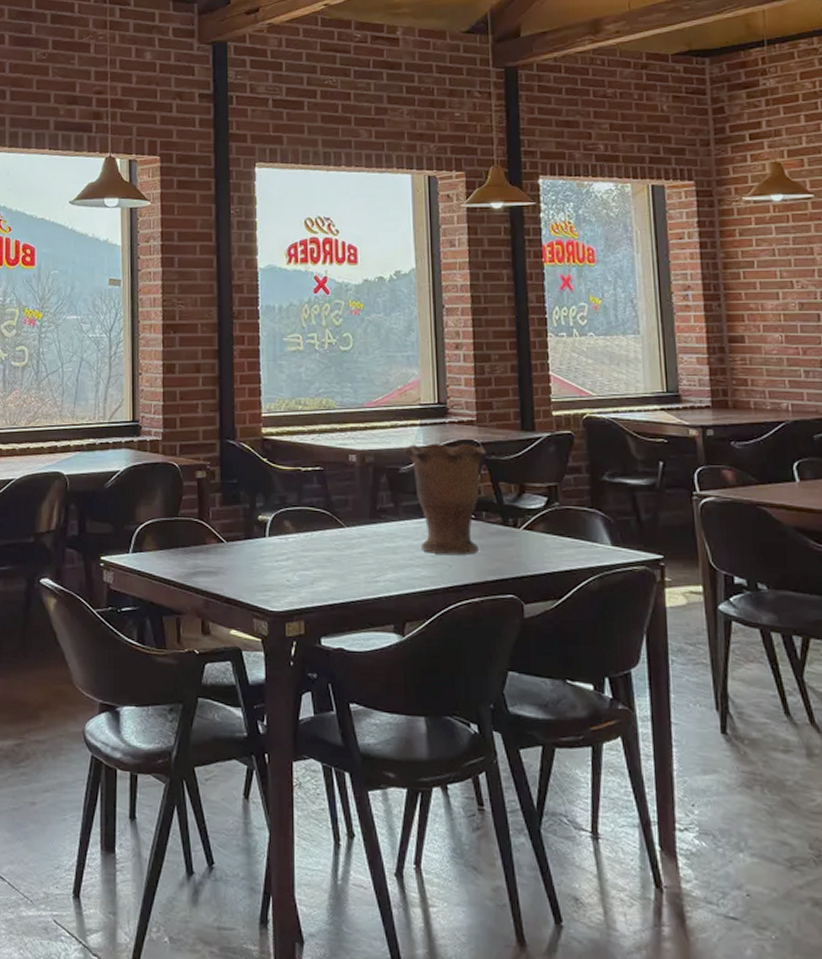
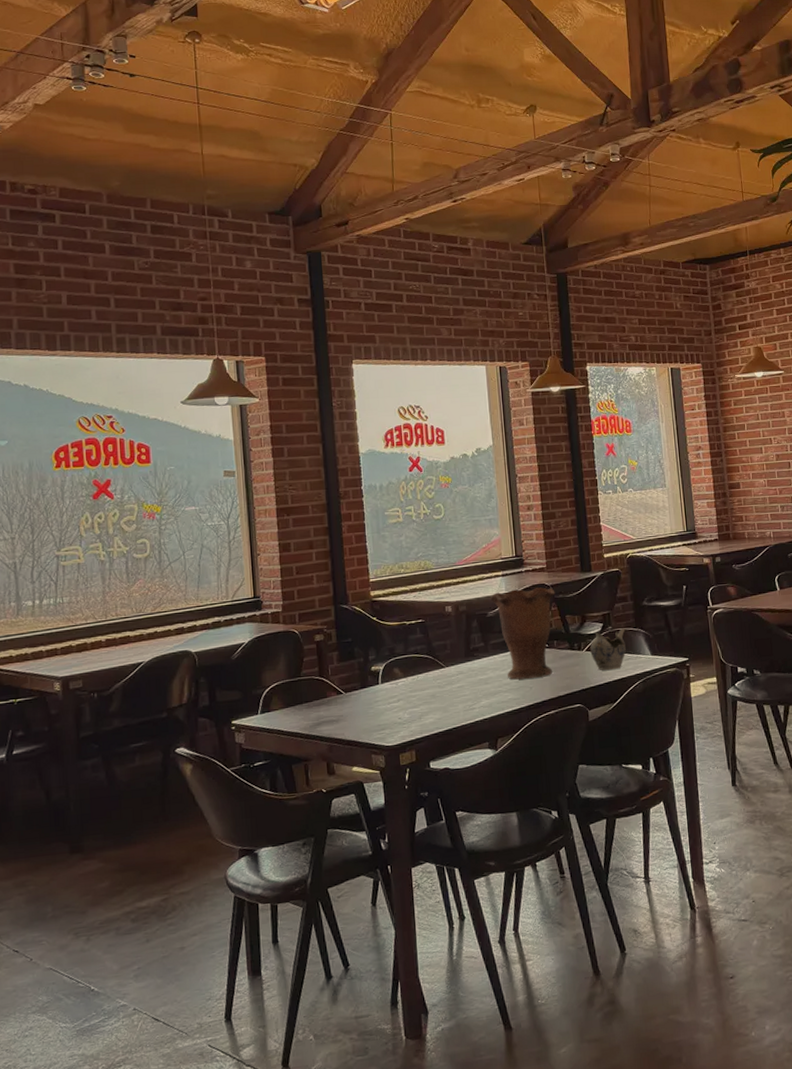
teapot: none [529,506,577,557] -> present [590,628,626,670]

